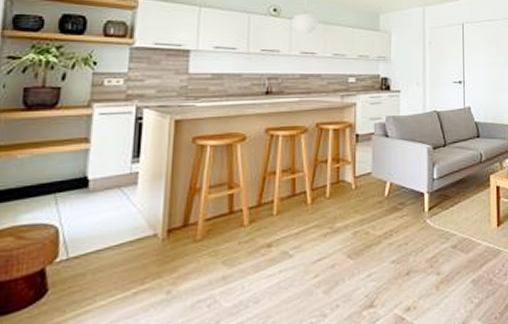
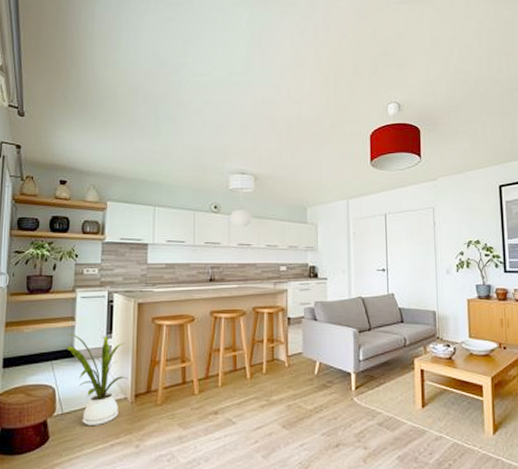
house plant: none [76,158,159,271] -> present [66,333,128,425]

